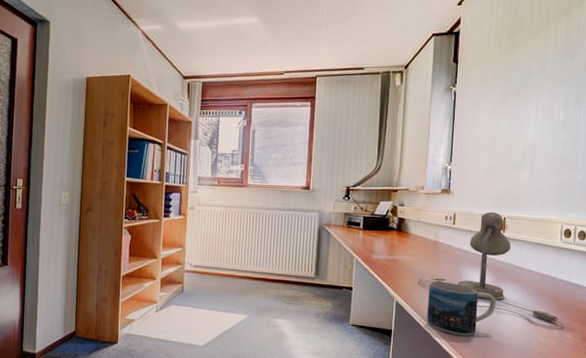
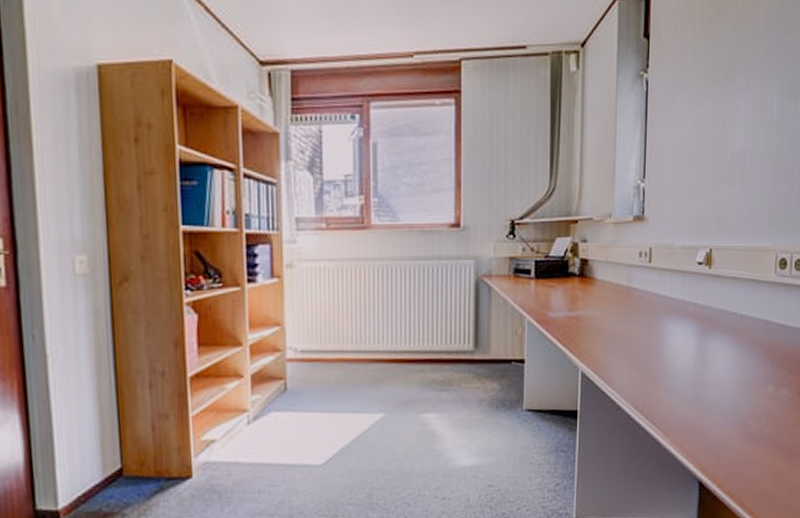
desk lamp: present [419,211,565,328] -> none [609,242,780,384]
mug: present [427,281,497,336] -> none [621,339,703,408]

